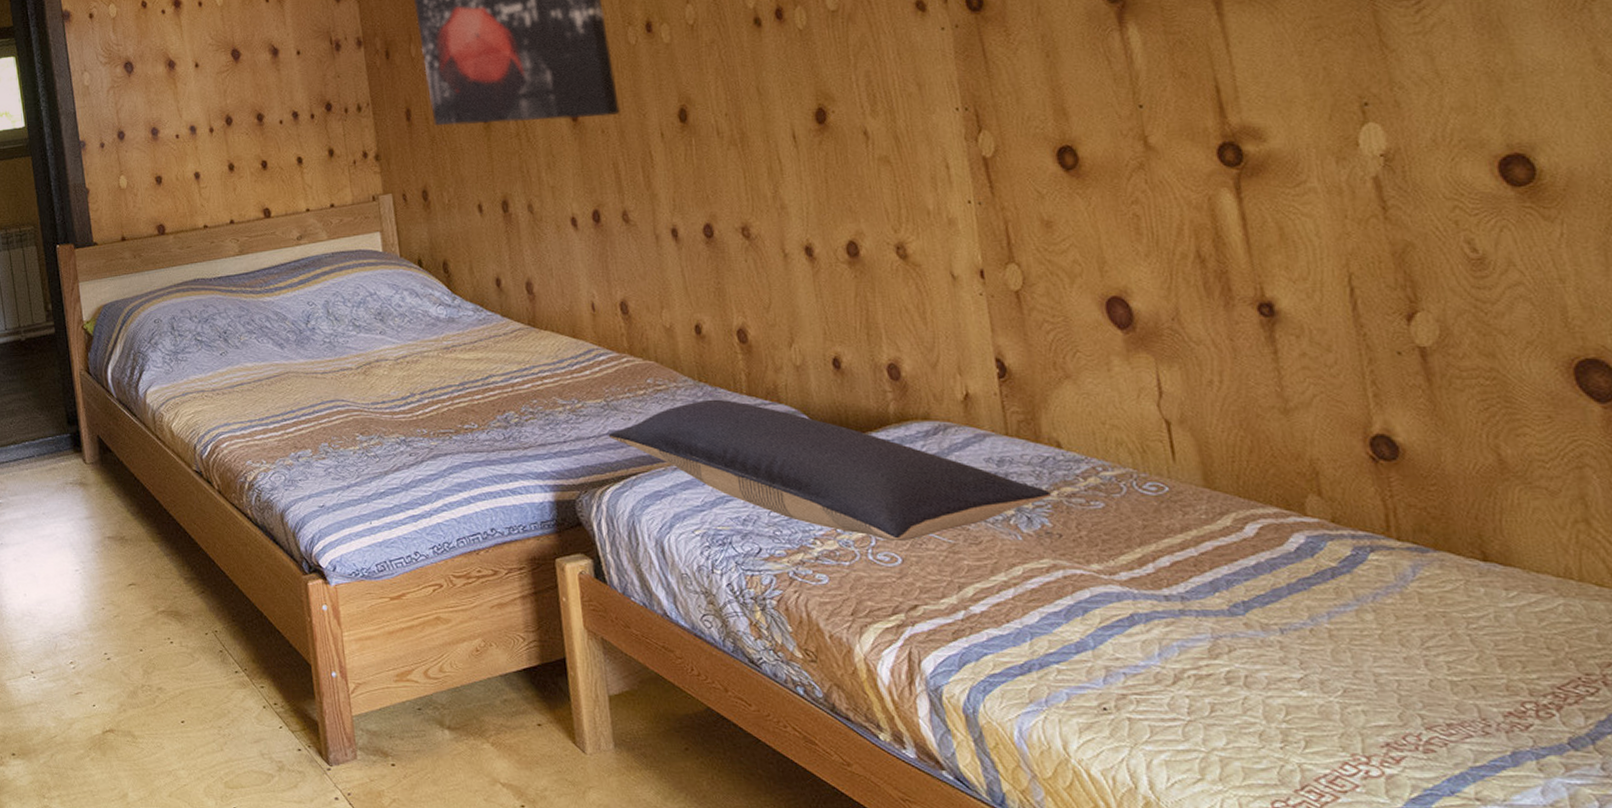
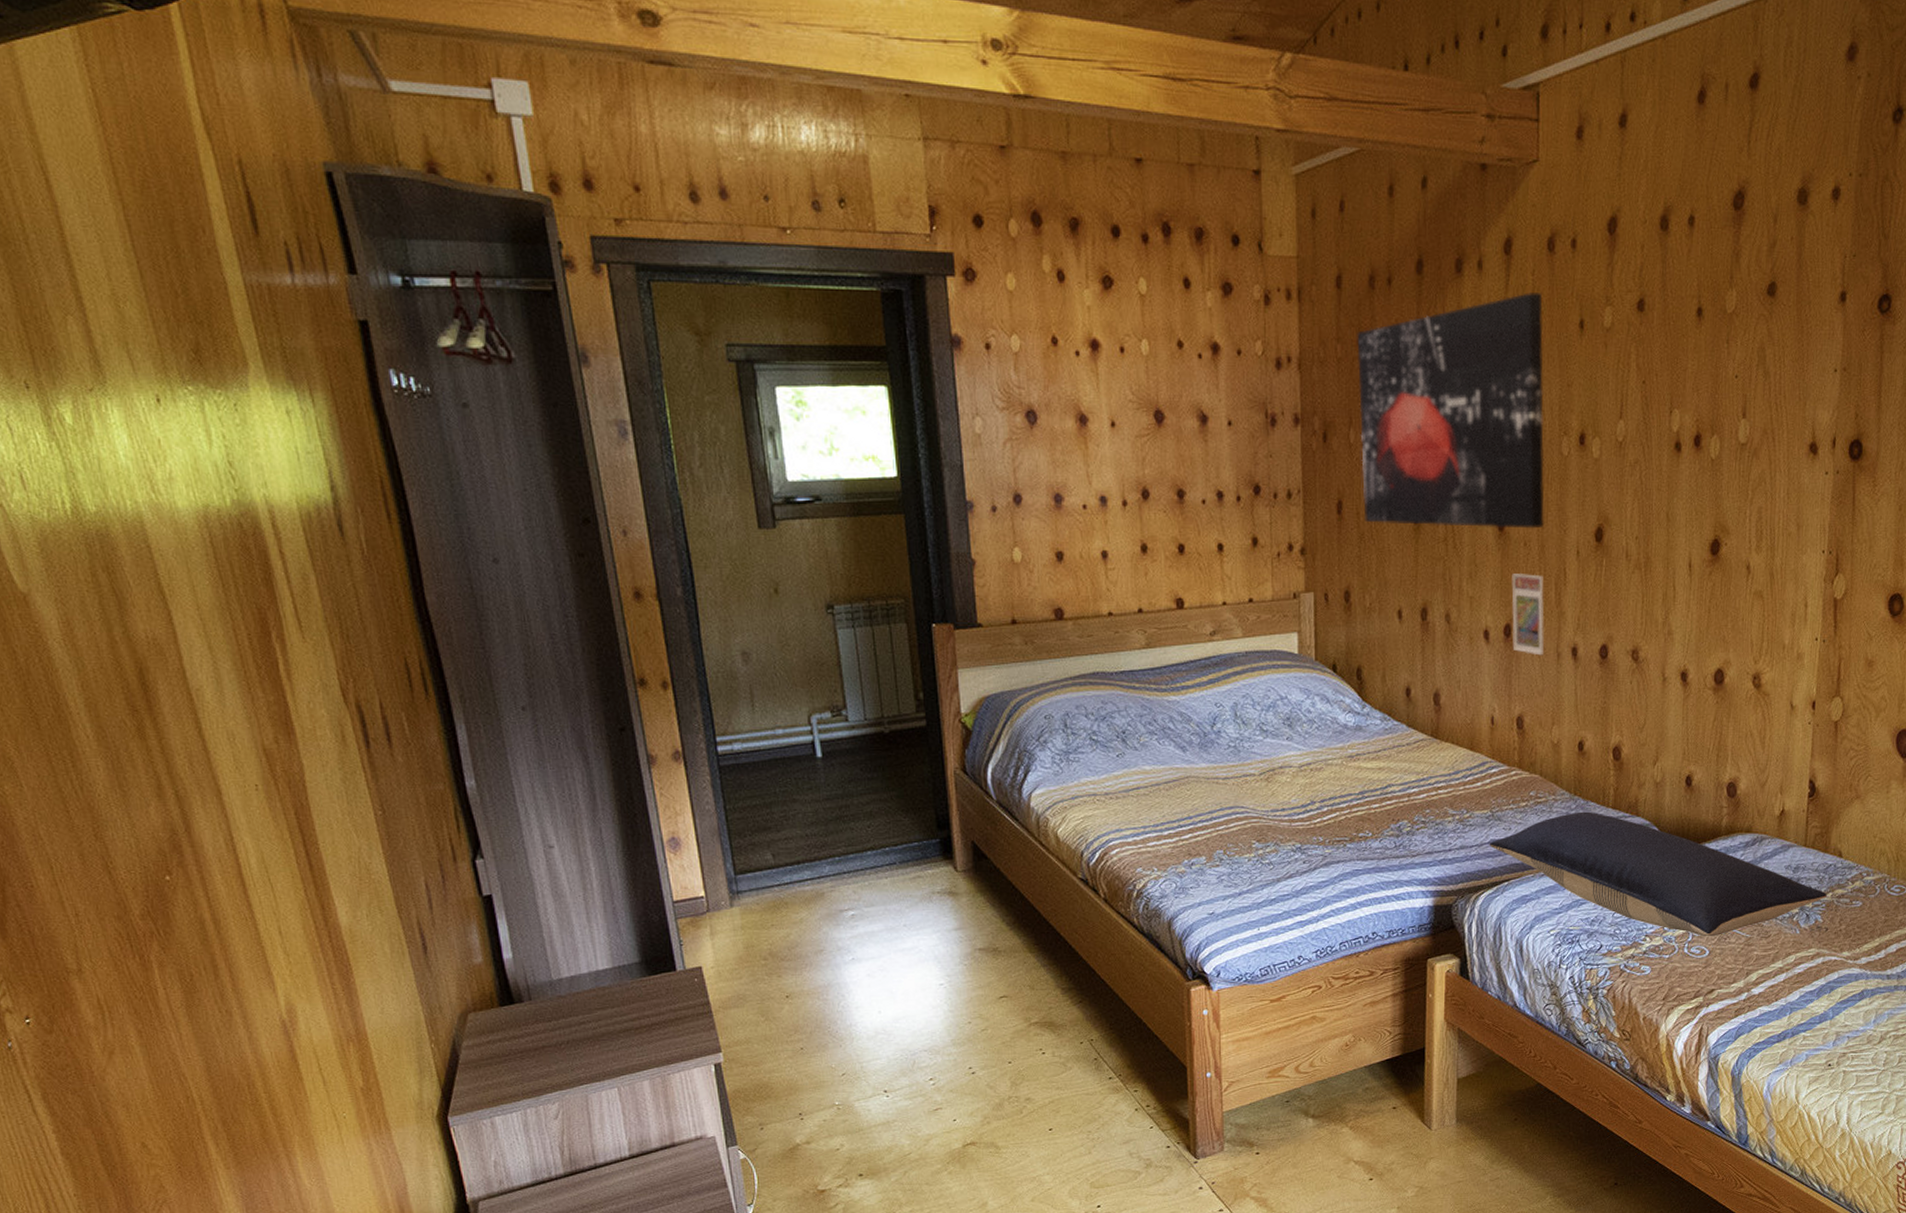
trading card display case: none [593,159,641,239] -> present [1511,574,1545,656]

